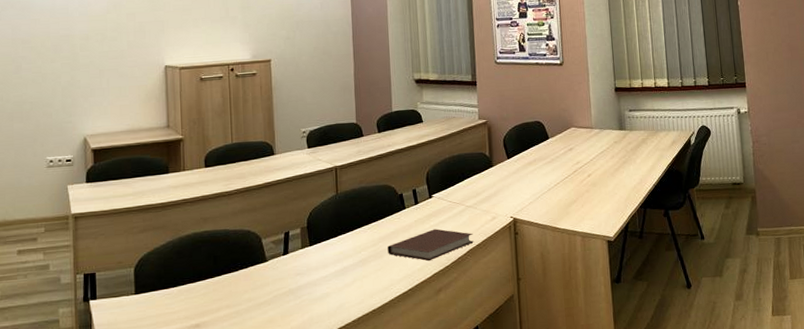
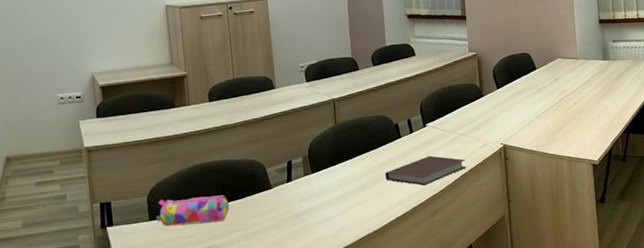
pencil case: none [143,267,221,301] -> present [156,195,229,227]

